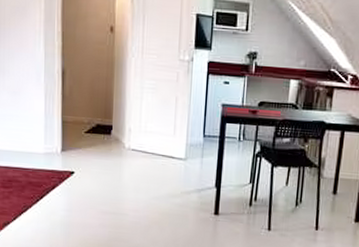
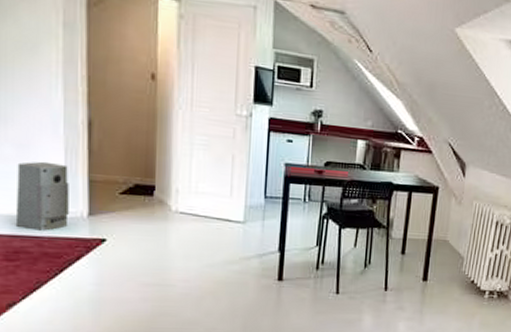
air purifier: none [9,105,48,164] -> present [15,161,69,231]

